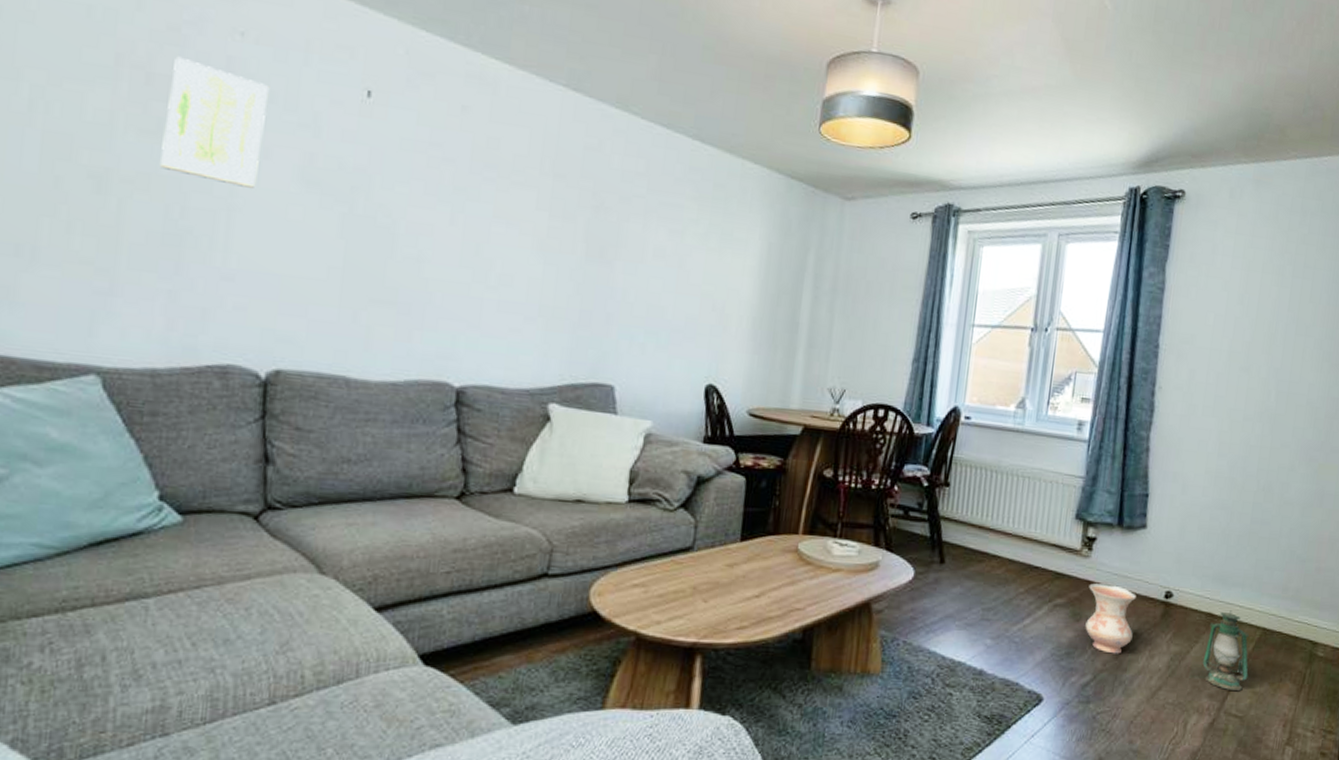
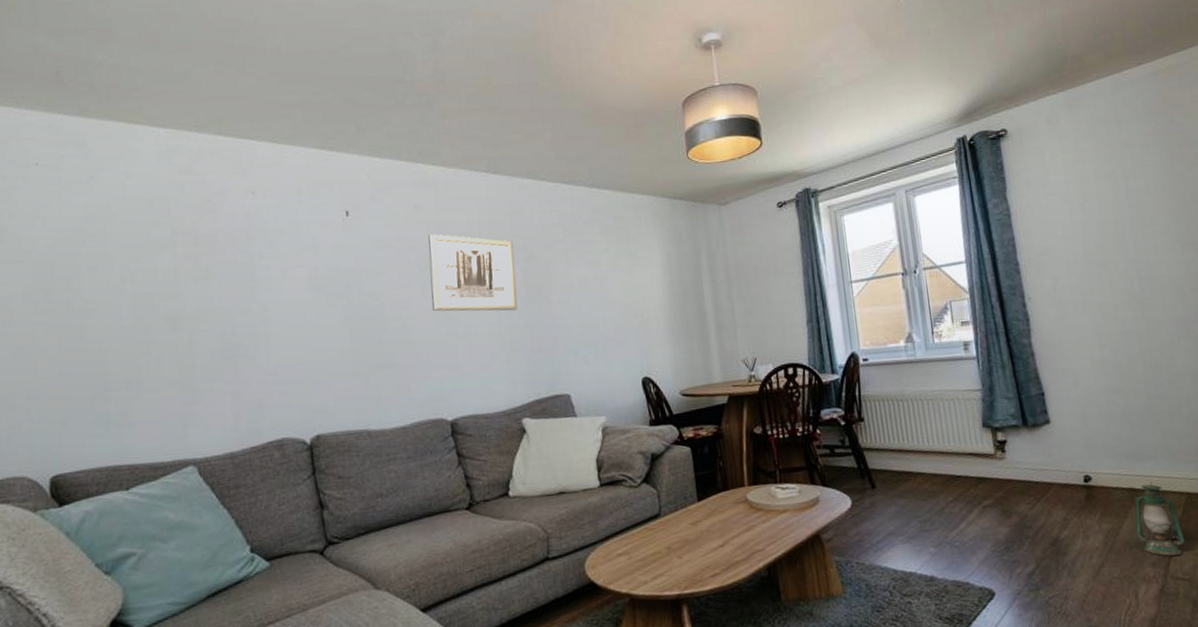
wall art: present [160,56,270,188] -> none [211,220,280,304]
wall art: none [459,148,581,270] -> present [428,234,518,312]
ceramic jug: present [1085,583,1136,654] -> none [1011,479,1064,542]

